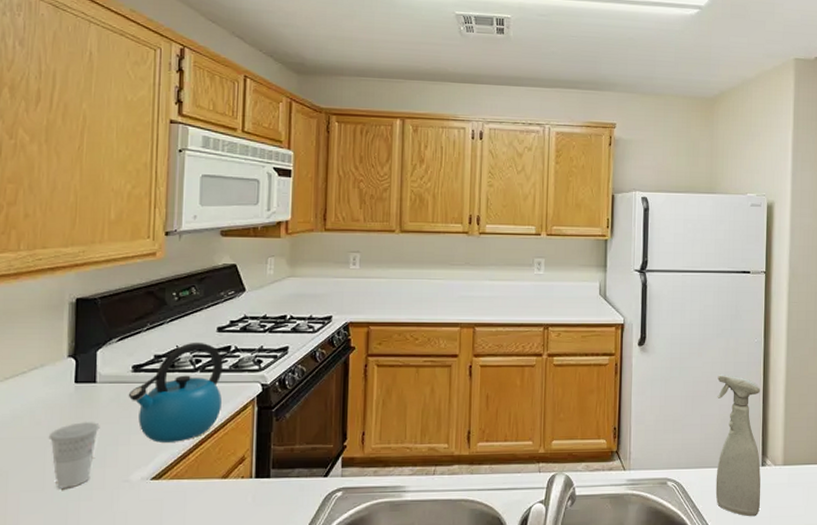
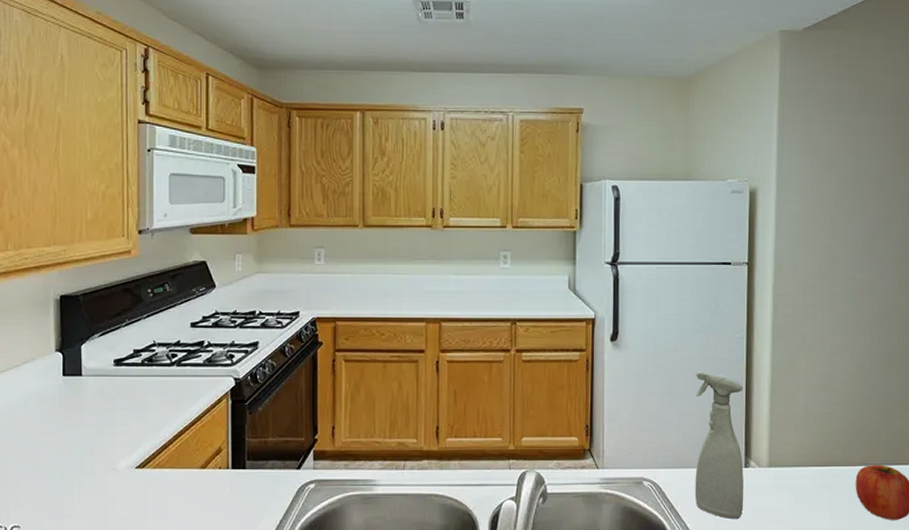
cup: present [48,421,100,490] -> none [42,412,87,476]
kettle: present [128,342,223,442] -> none [111,337,197,433]

